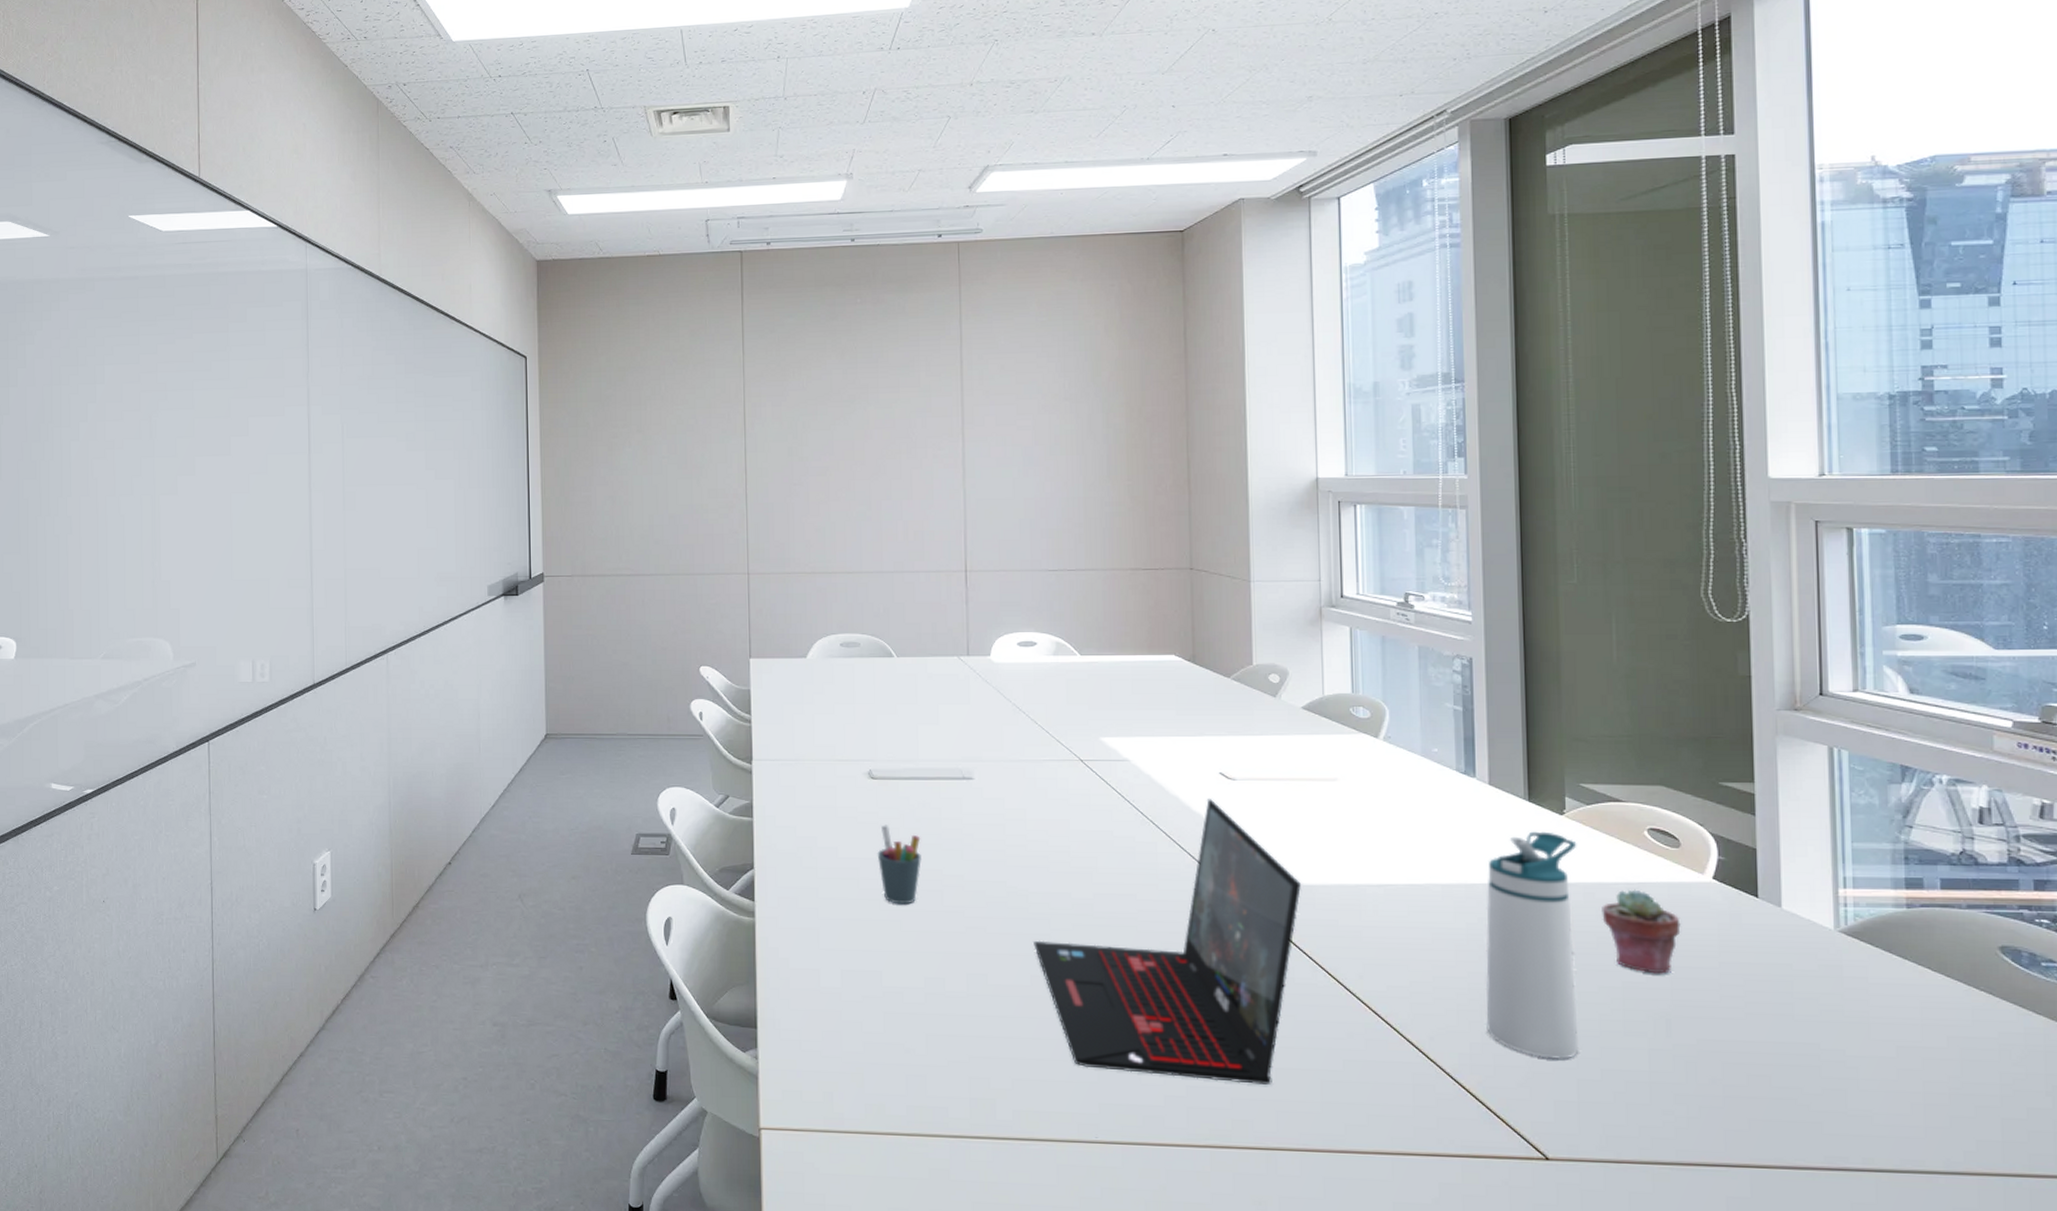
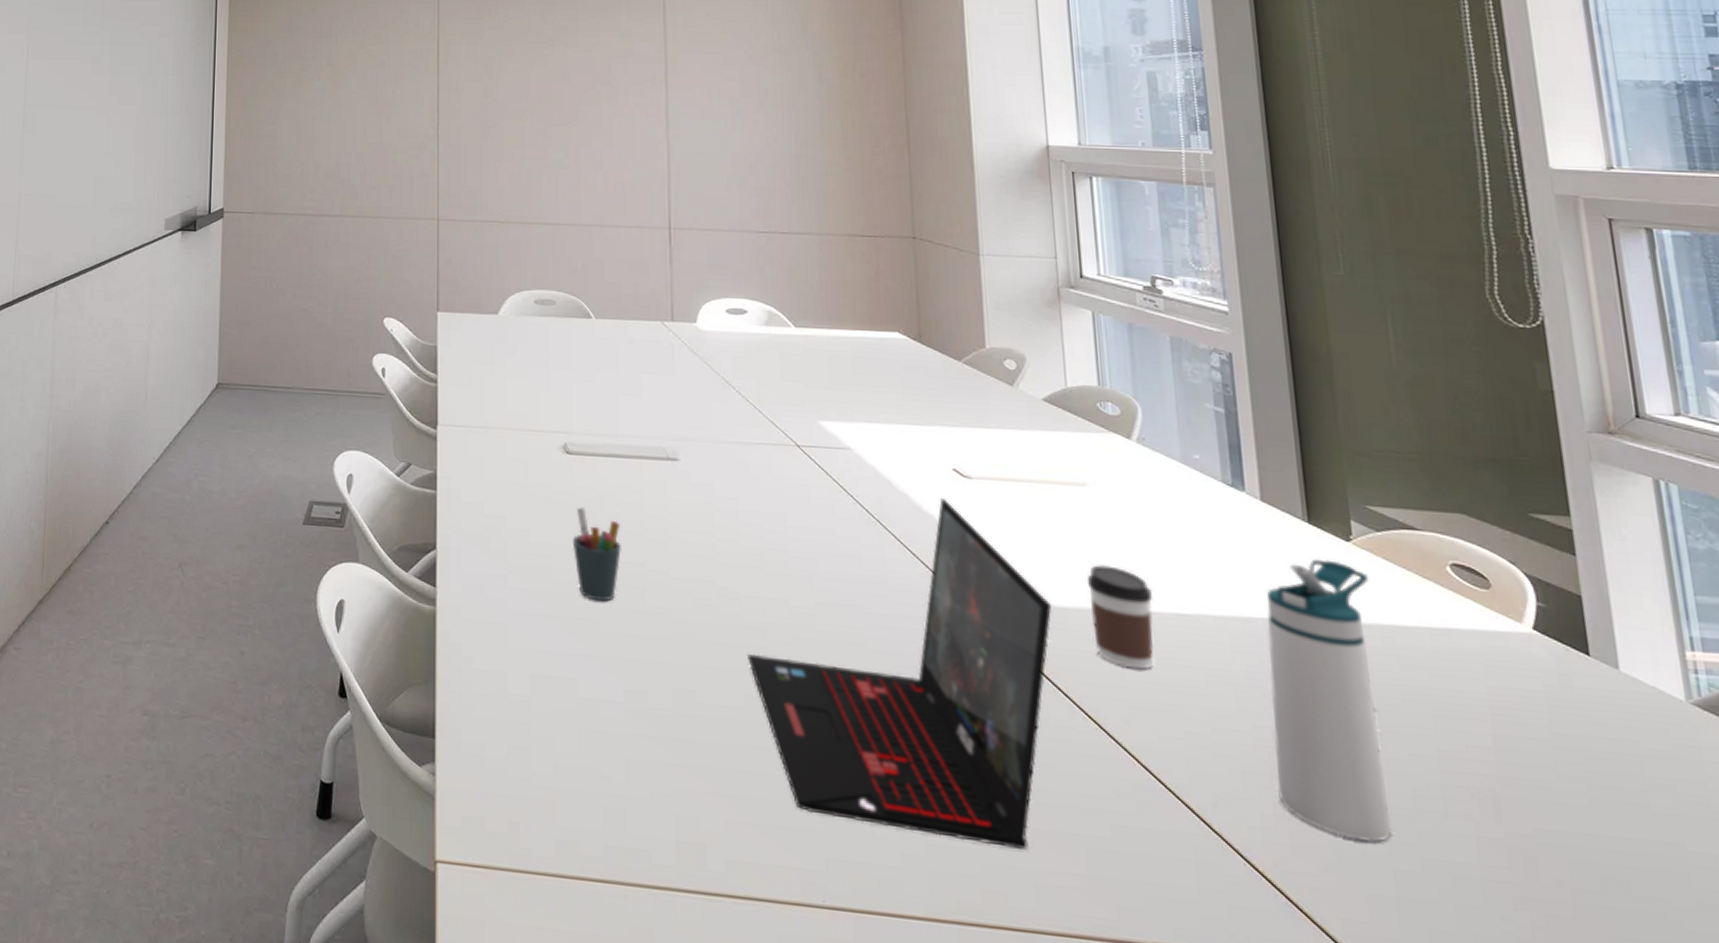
coffee cup: none [1334,847,1390,933] -> present [1088,565,1154,670]
potted succulent: present [1601,889,1681,974] -> none [1404,635,1501,743]

